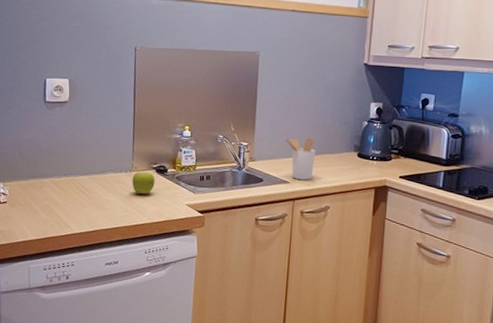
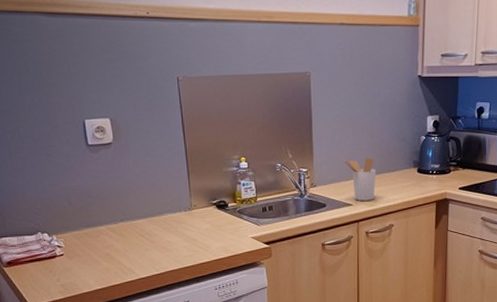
fruit: present [132,170,155,195] -> none [192,208,217,232]

